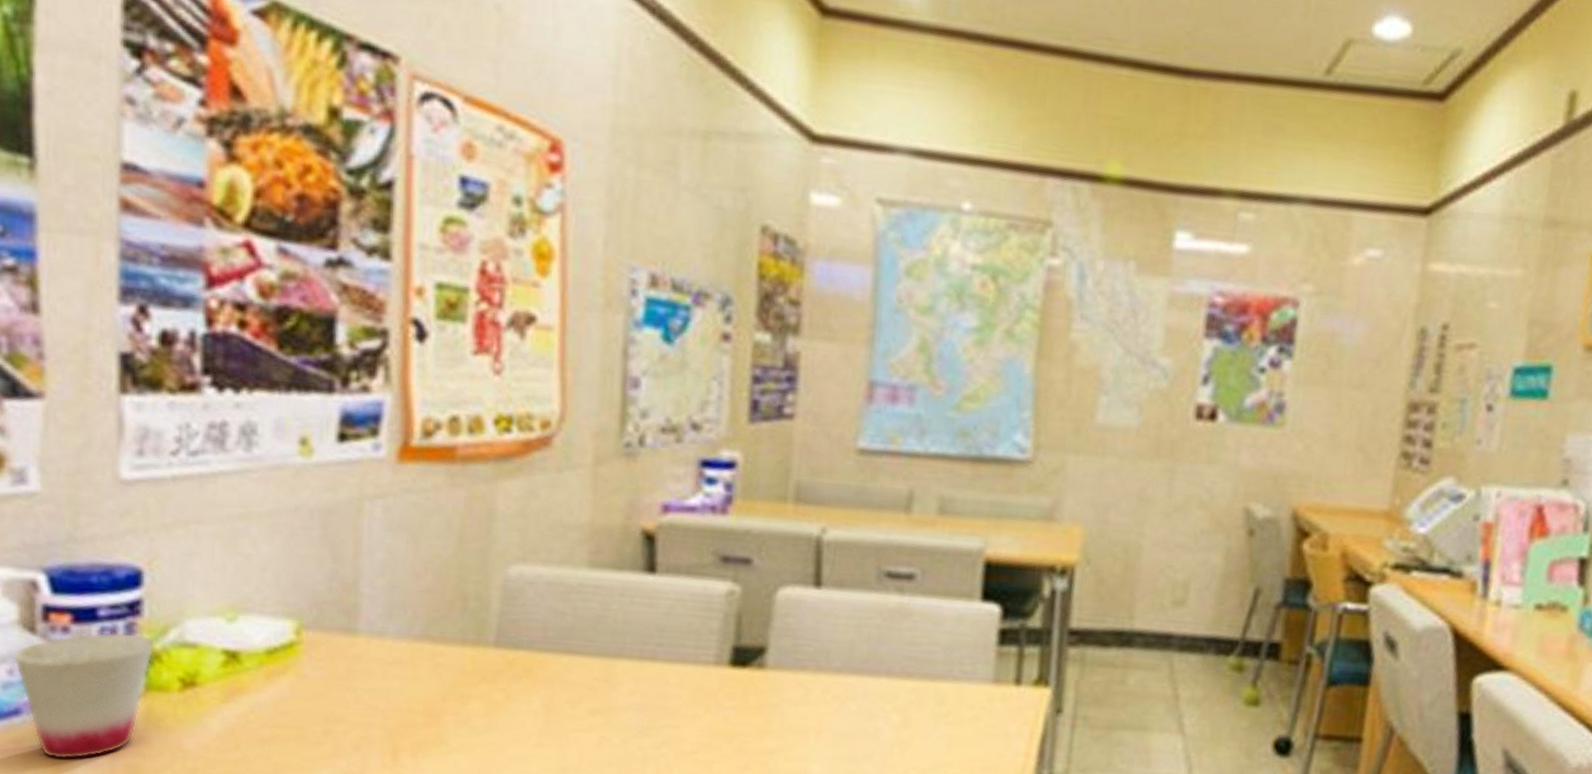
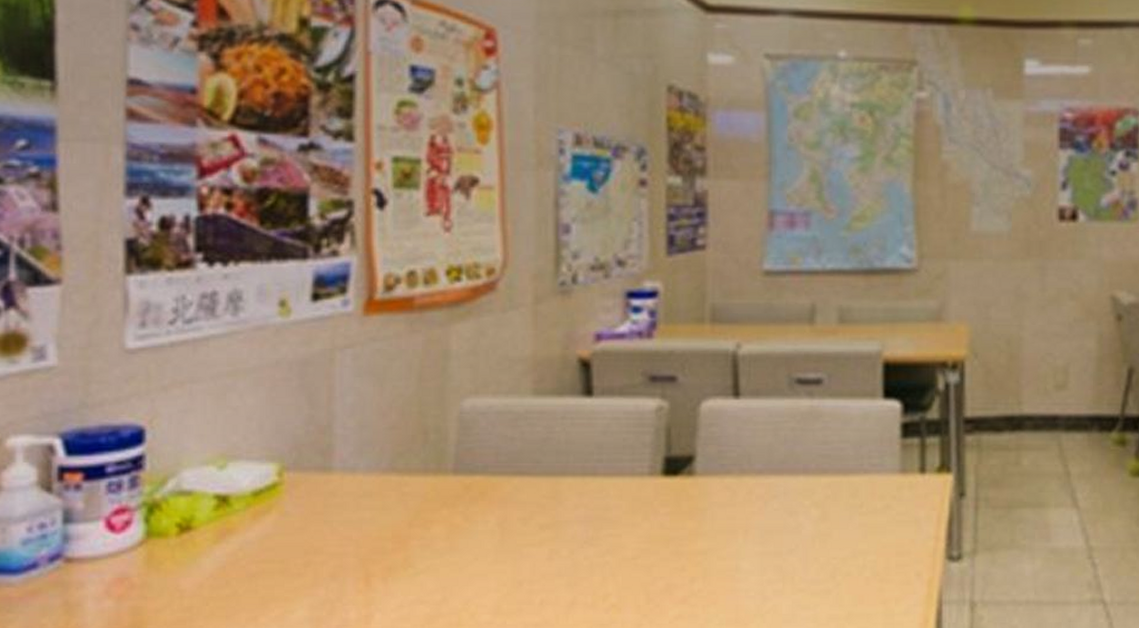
cup: present [12,632,156,760] -> none [31,485,156,607]

